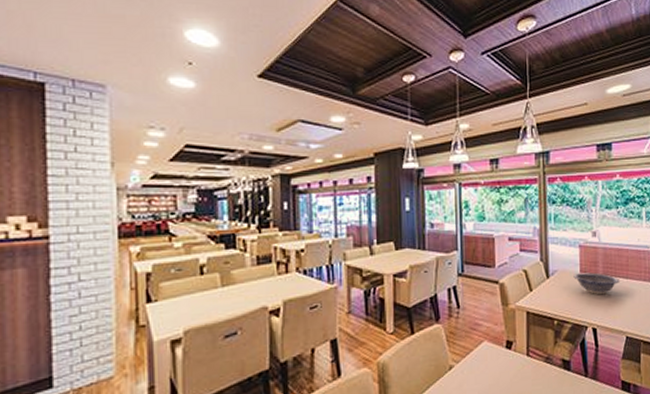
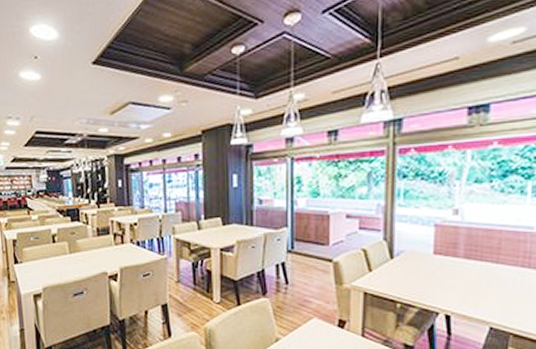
decorative bowl: present [573,272,620,295] -> none [424,255,487,280]

